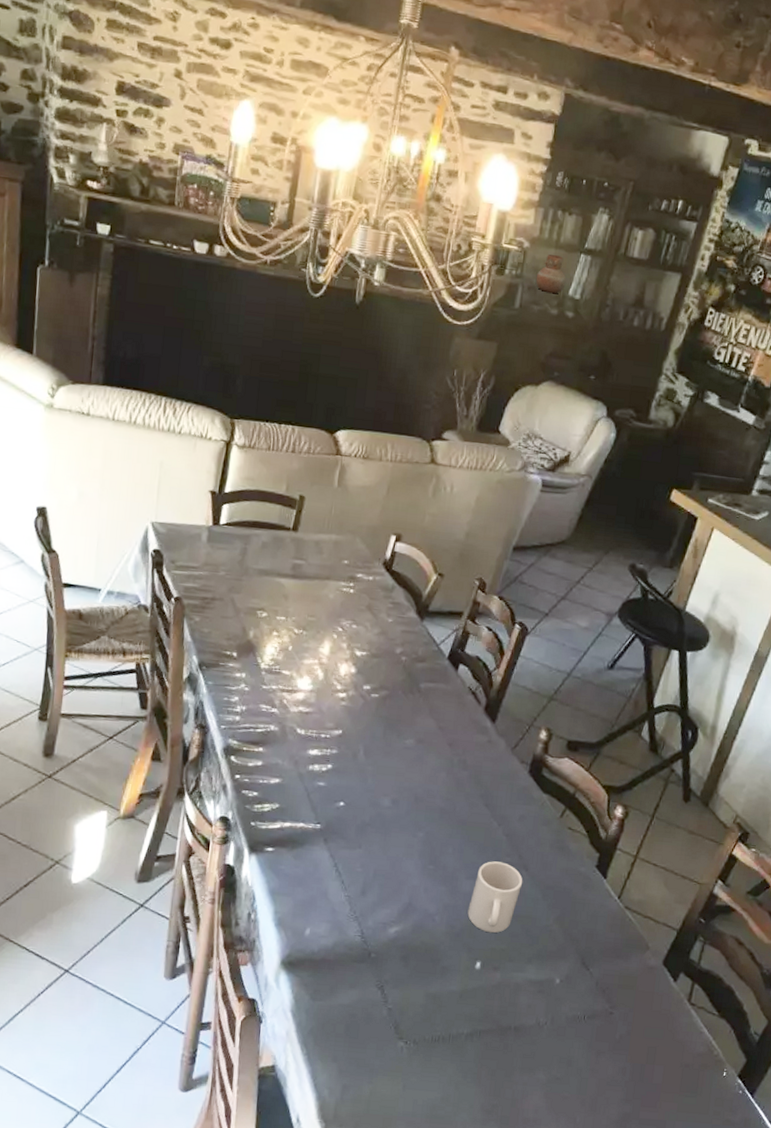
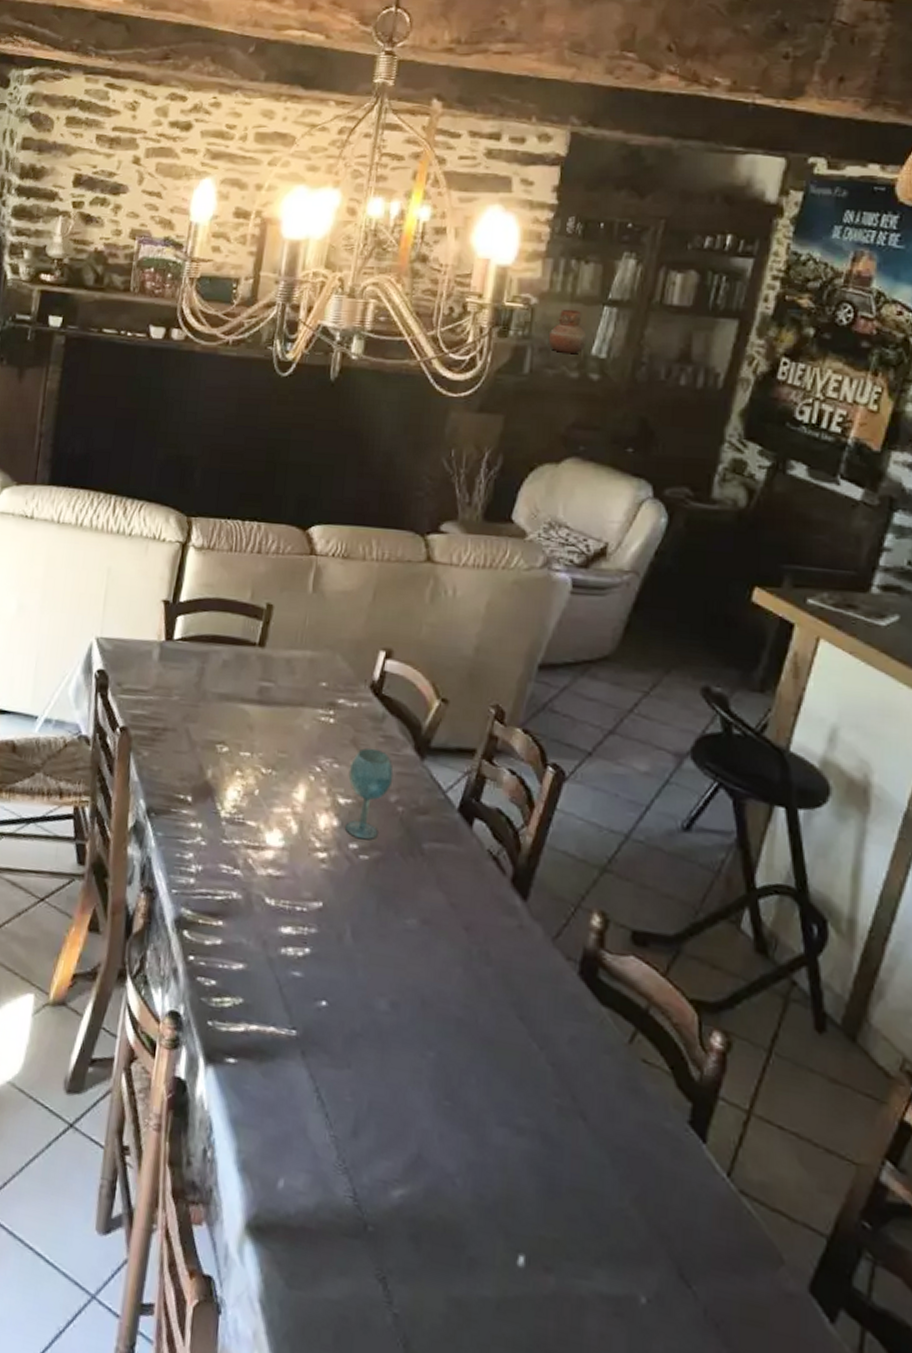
wine glass: none [361,612,400,683] -> present [345,748,394,840]
cup: present [467,861,523,934] -> none [502,1101,581,1213]

